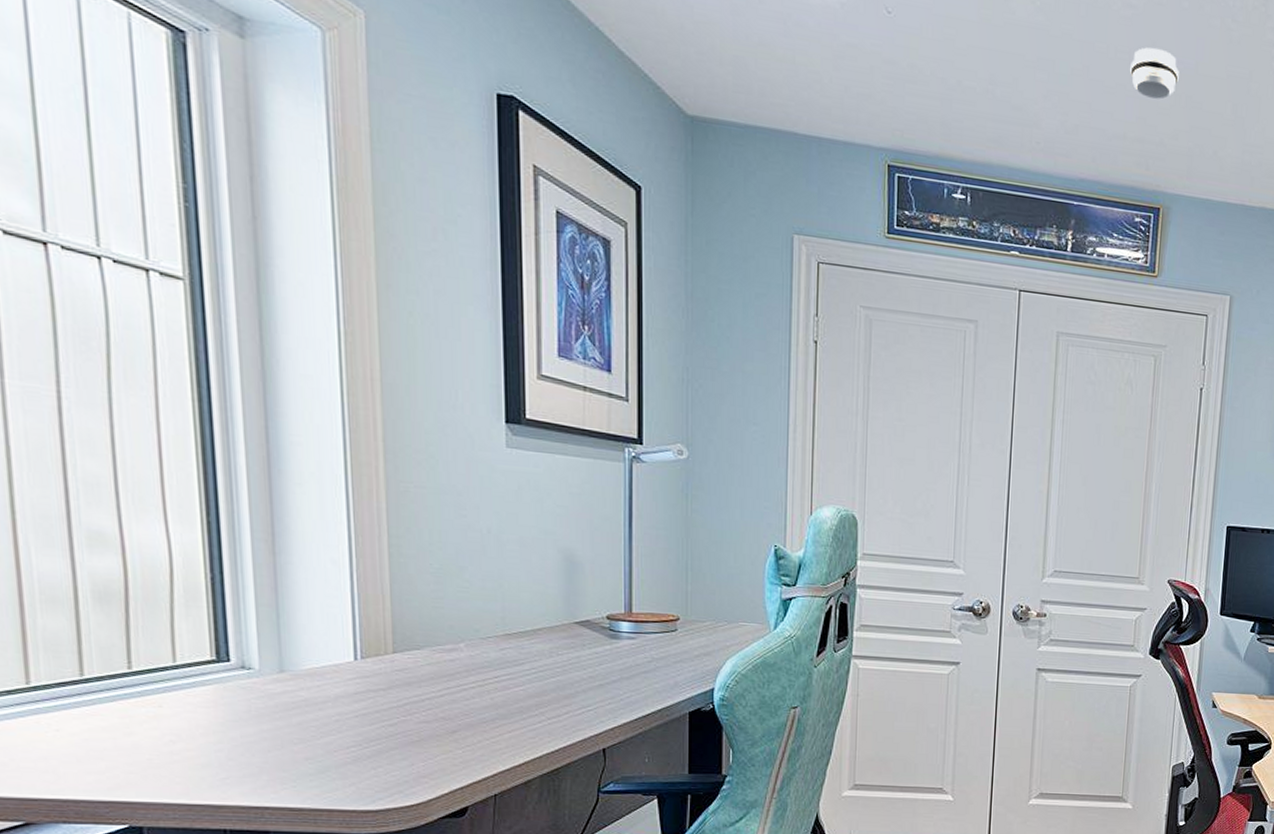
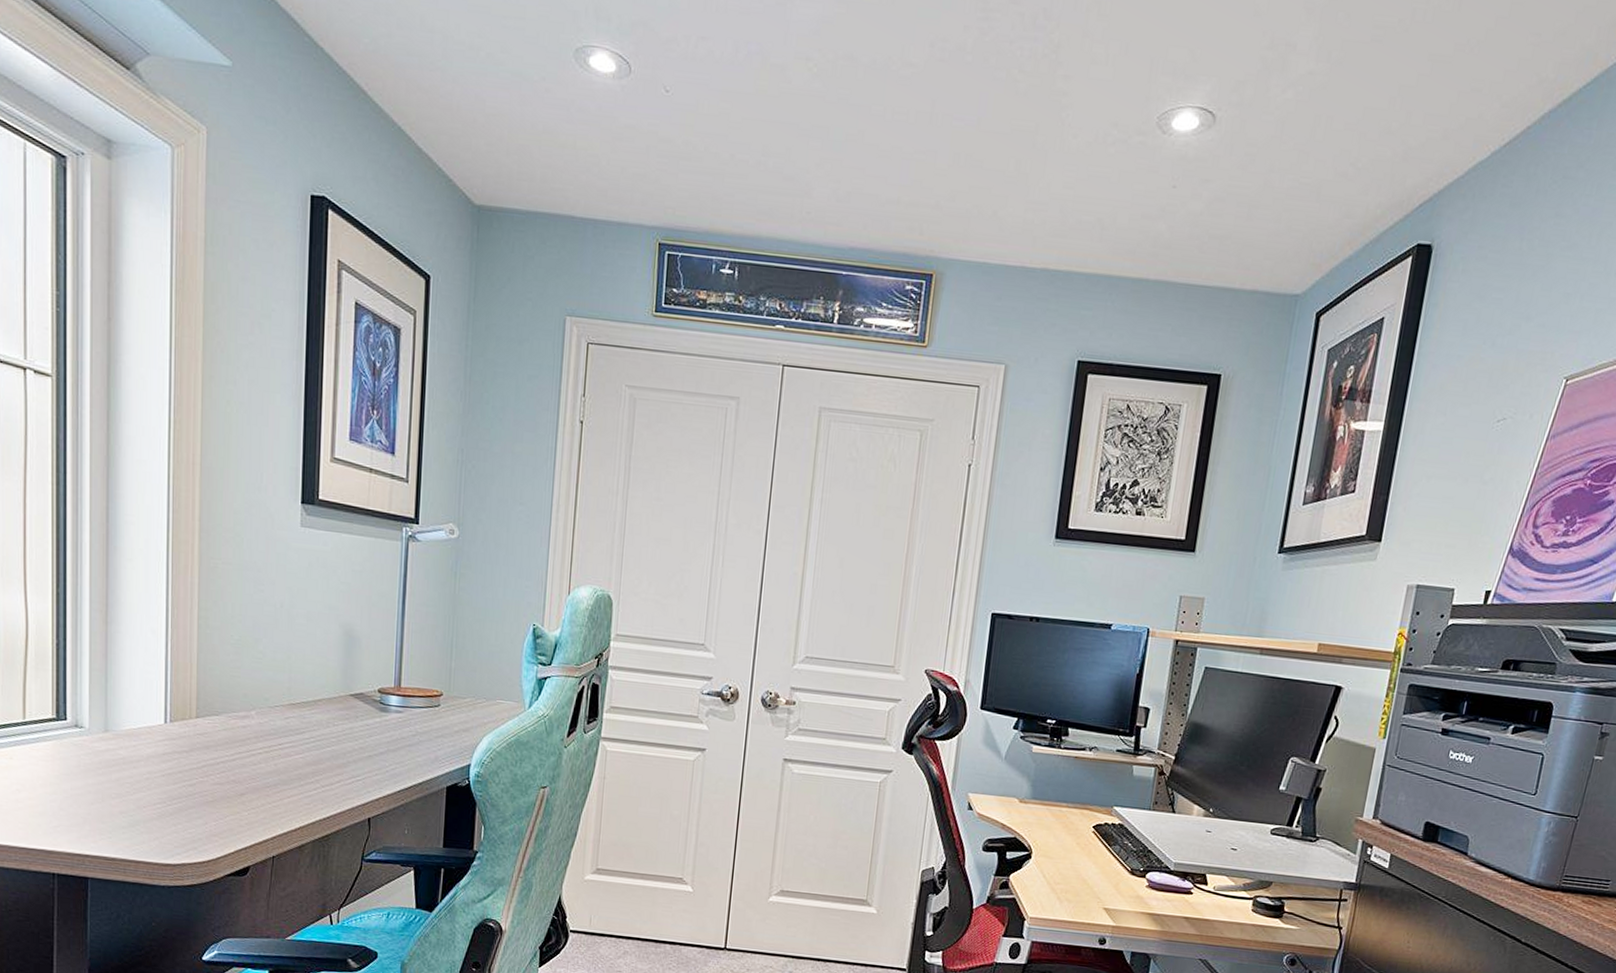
smoke detector: present [1130,47,1179,100] -> none [907,106,959,160]

